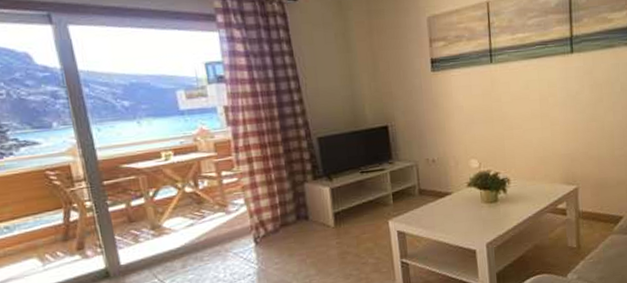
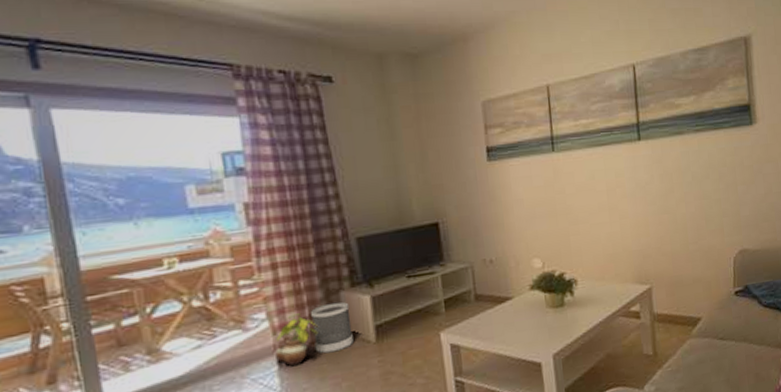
potted plant: none [252,200,287,244] -> present [275,313,318,367]
wastebasket: none [281,192,316,235] -> present [311,301,354,354]

